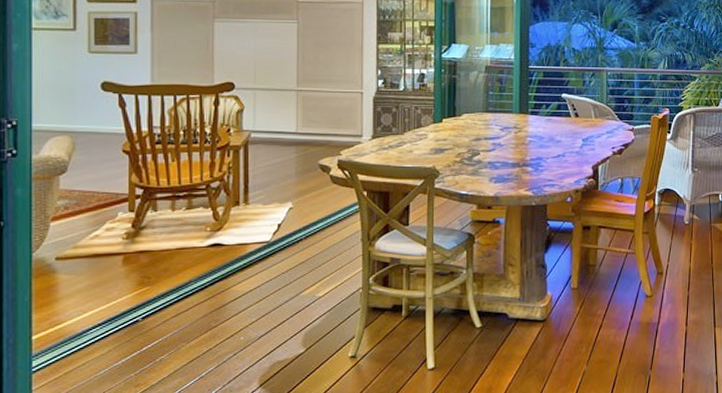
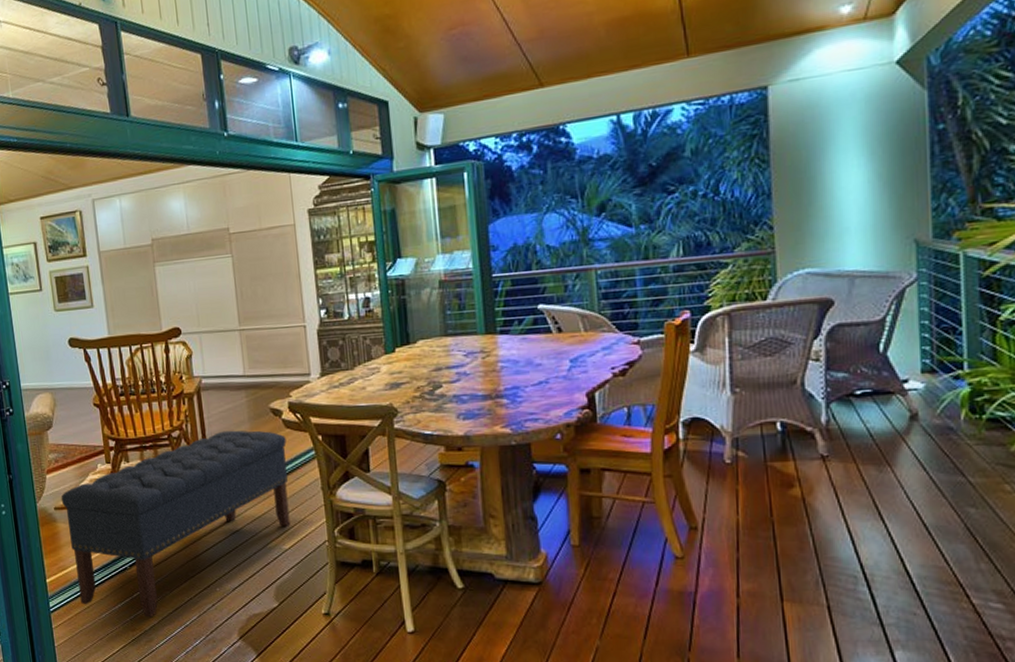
bench: none [66,183,332,371] -> present [61,430,291,618]

